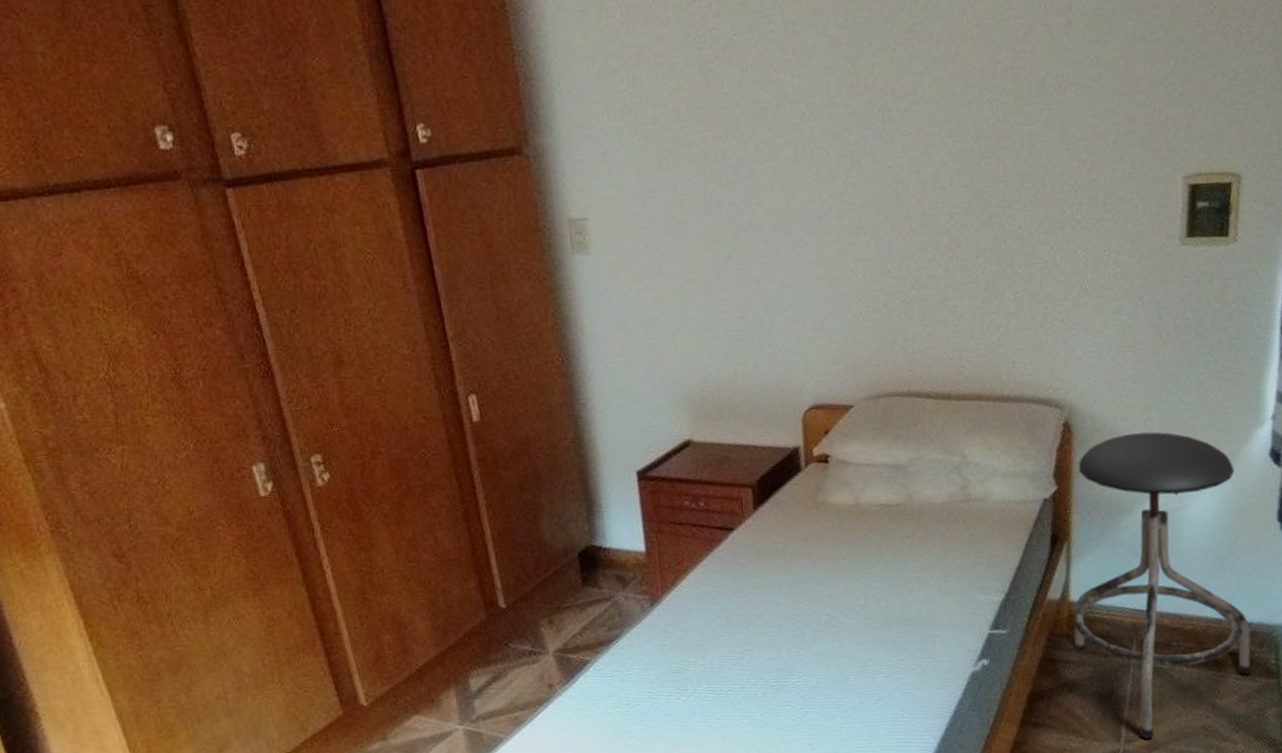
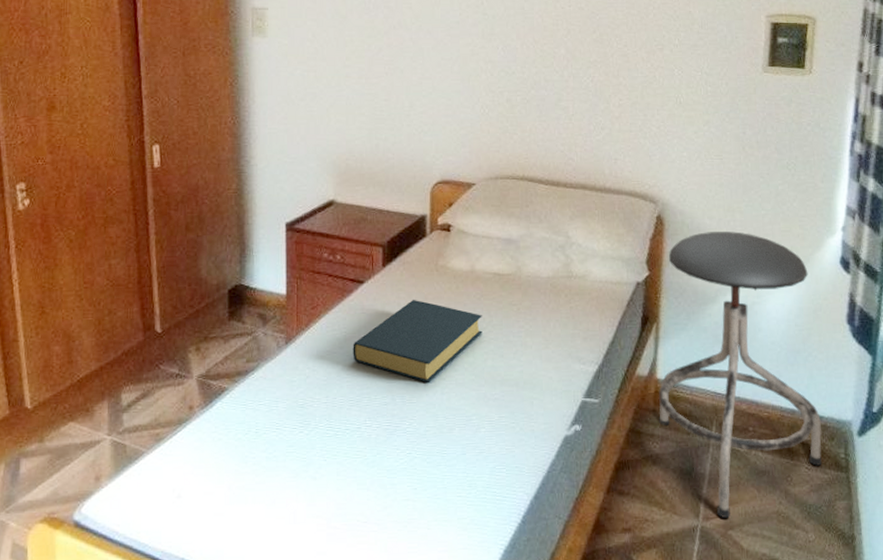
hardback book: none [727,542,873,632] -> present [353,299,482,382]

